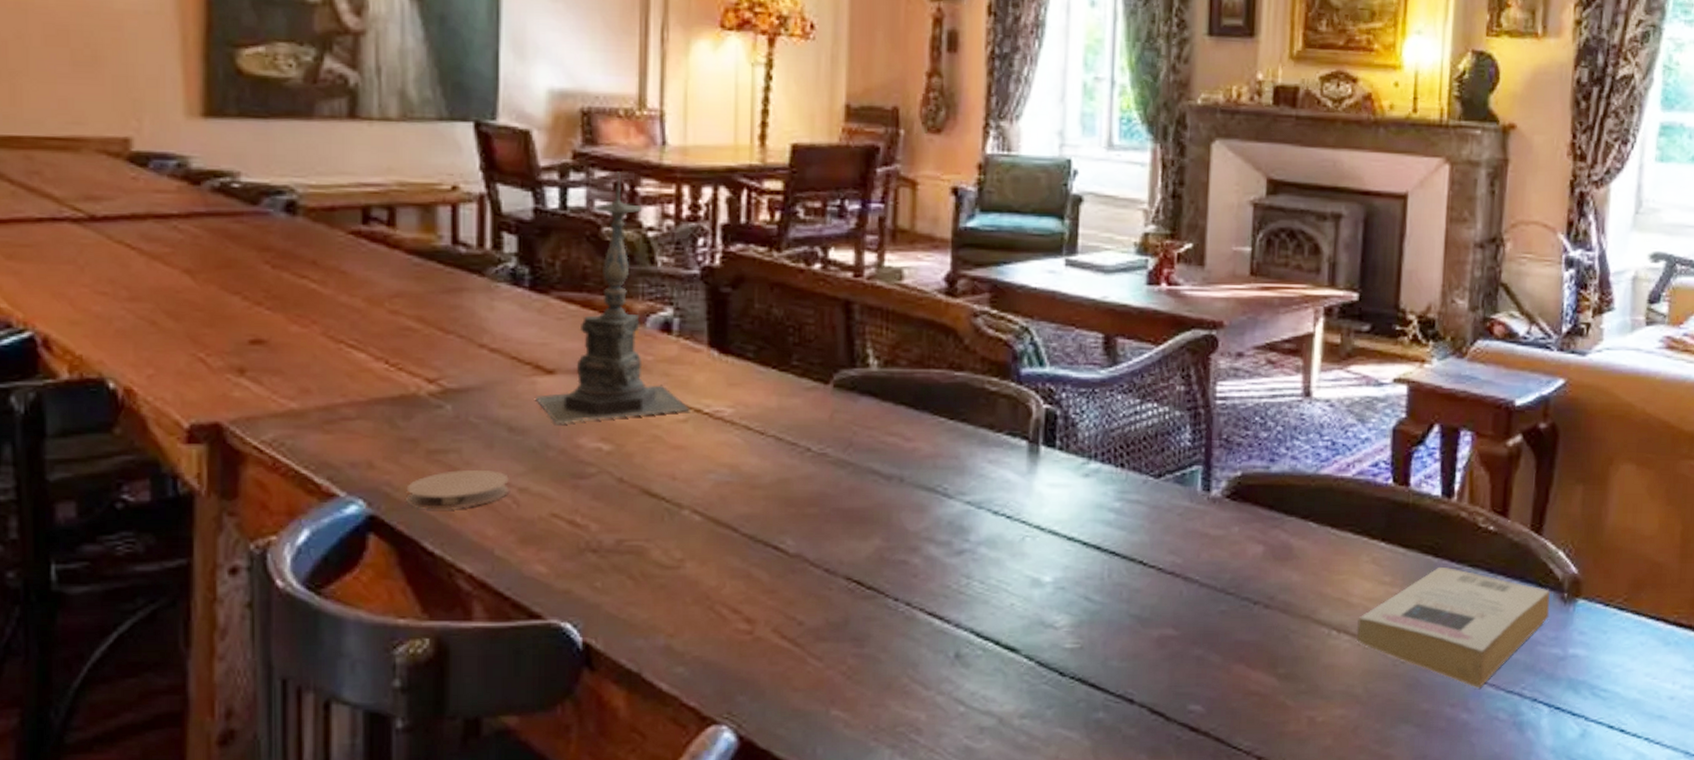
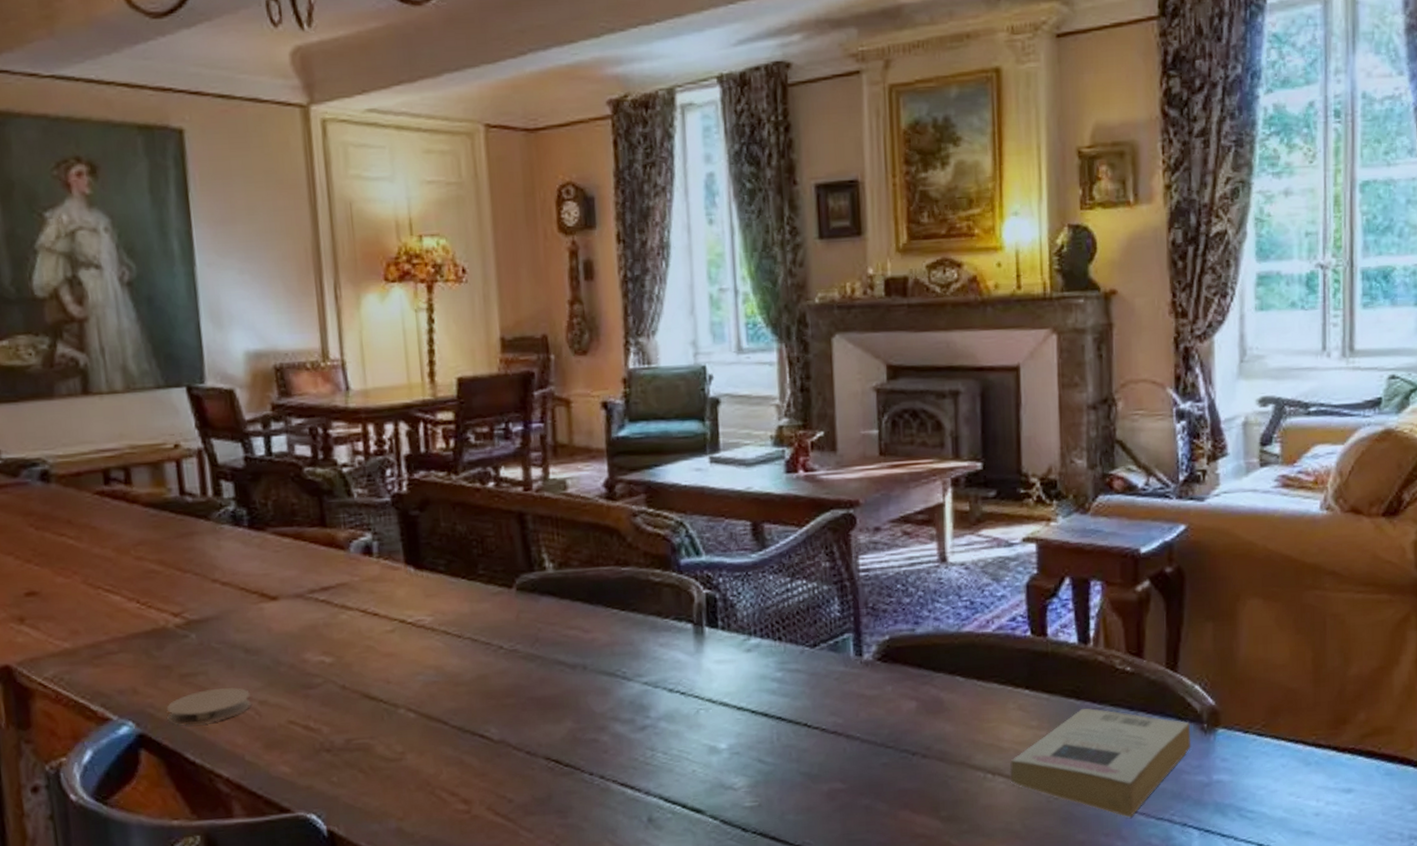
candle holder: present [536,172,690,424] -> none [264,418,396,643]

